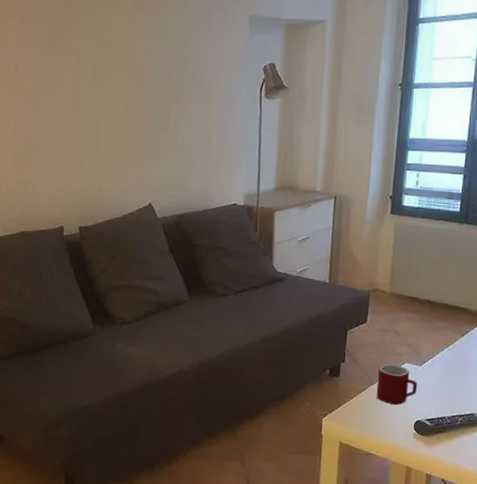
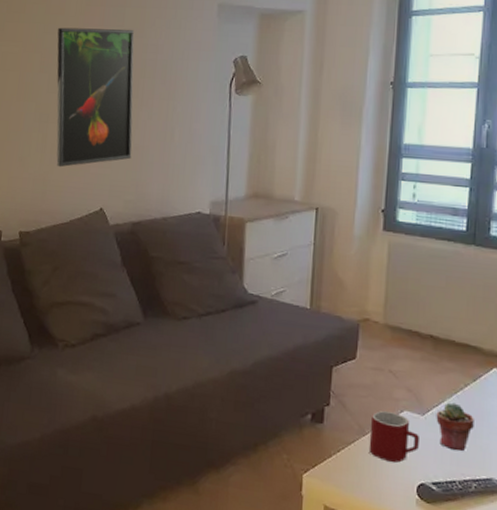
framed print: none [106,41,176,169] -> present [56,27,135,168]
potted succulent: none [431,354,462,394] -> present [436,402,474,452]

